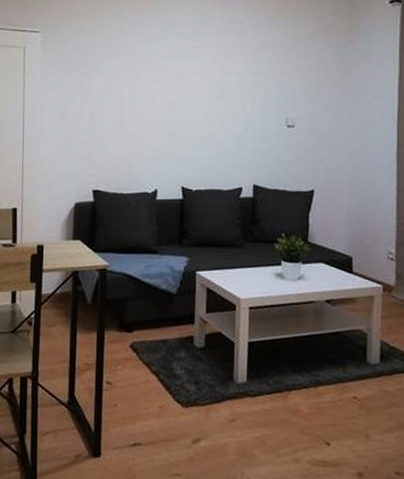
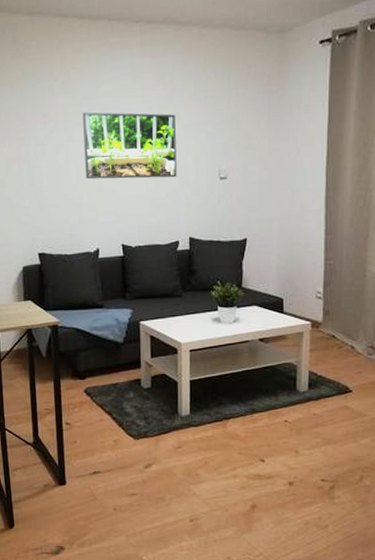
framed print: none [149,52,243,123] -> present [82,112,177,180]

